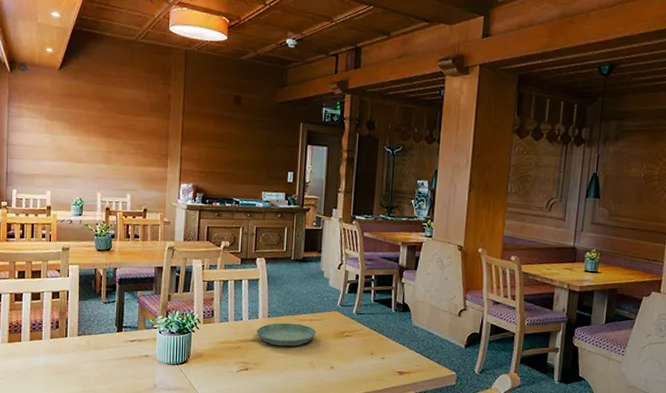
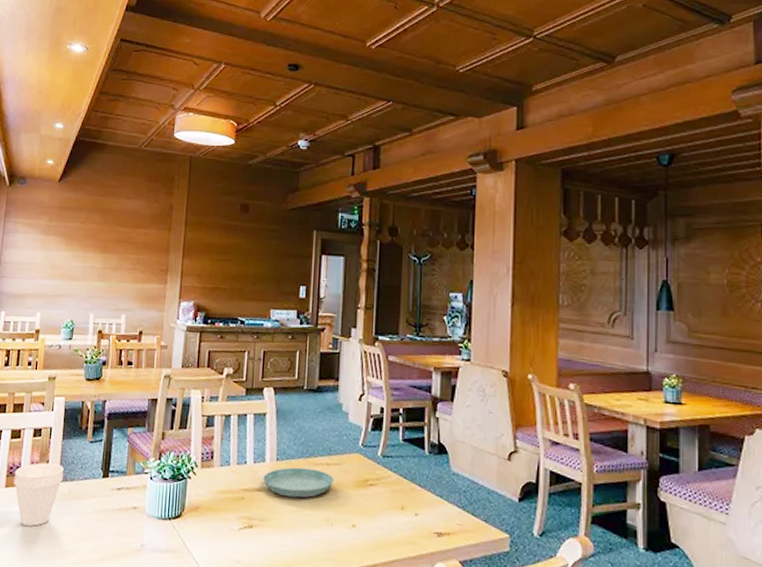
cup: none [37,320,82,372] -> present [13,463,64,526]

